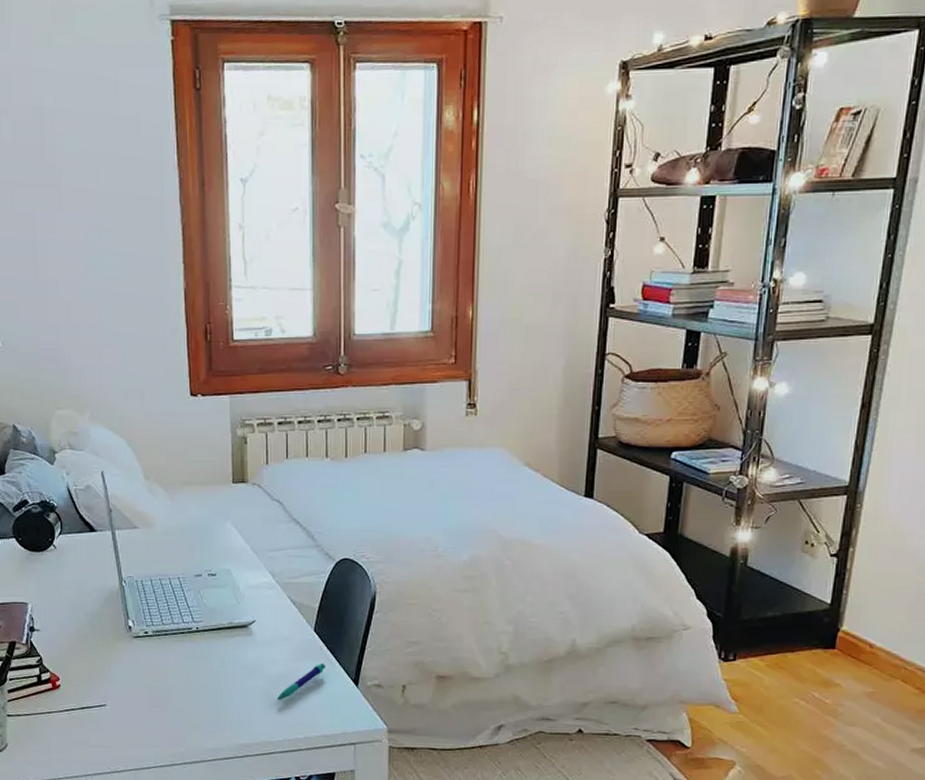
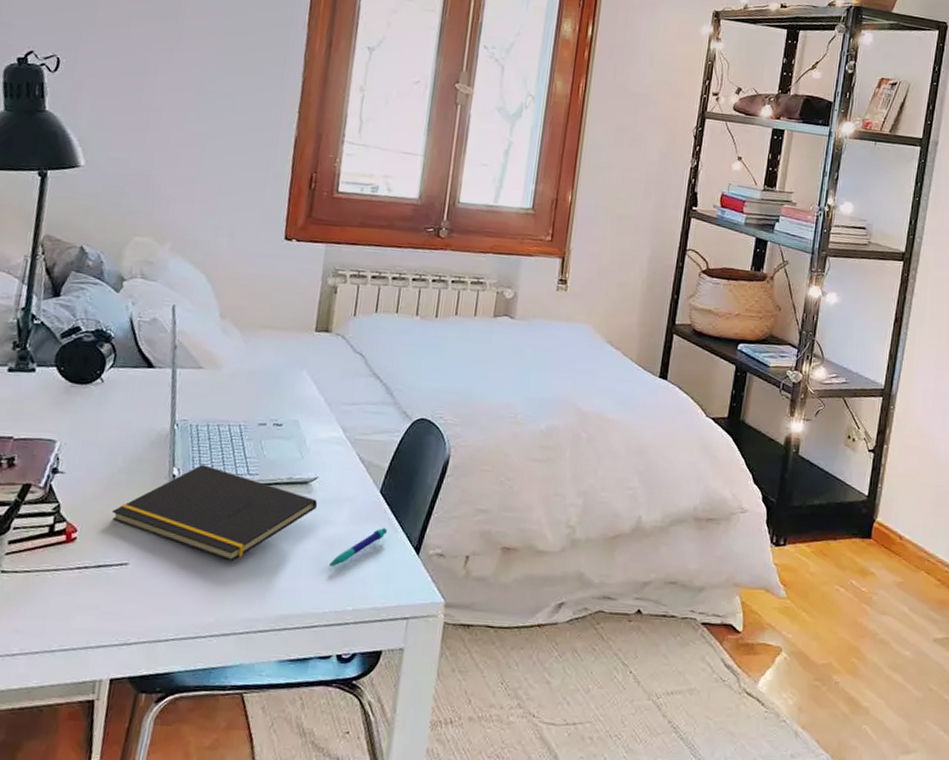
notepad: none [84,616,259,700] -> present [111,465,318,562]

